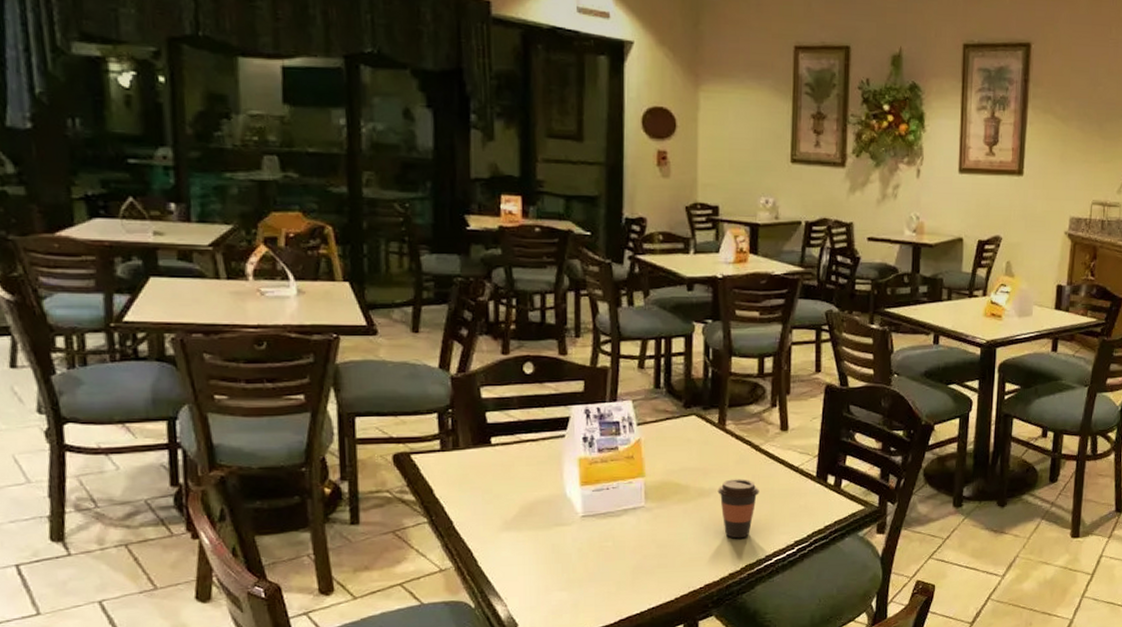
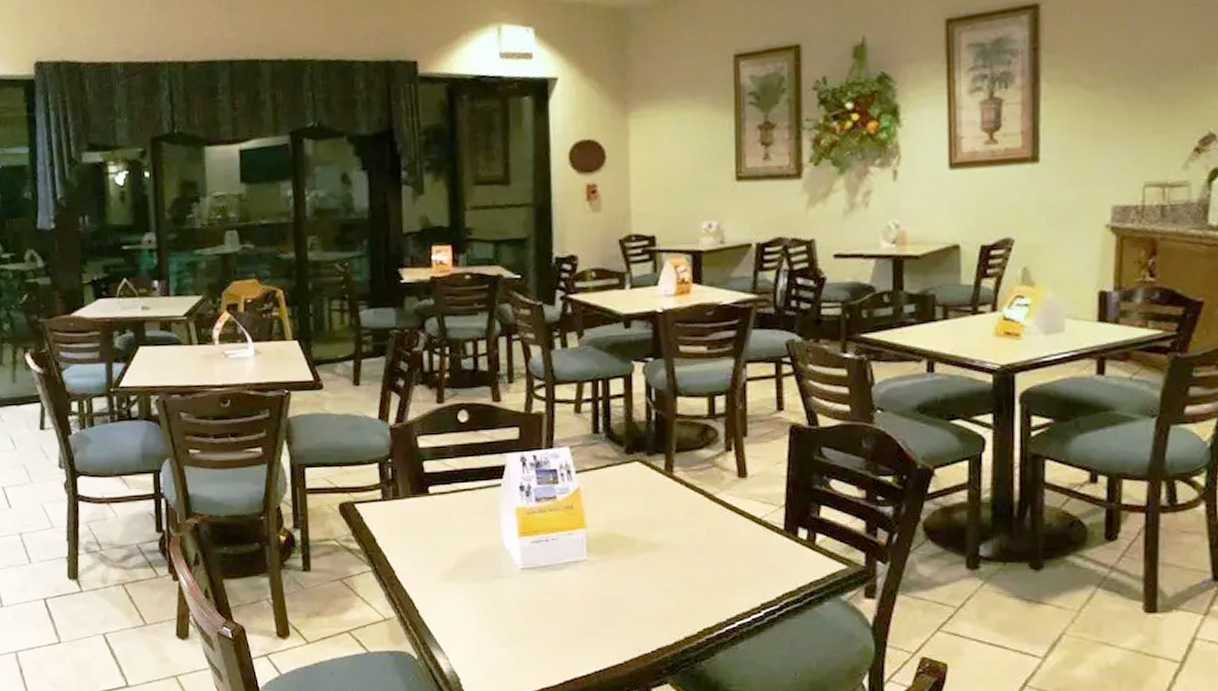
coffee cup: present [717,479,759,539] -> none [667,531,716,598]

